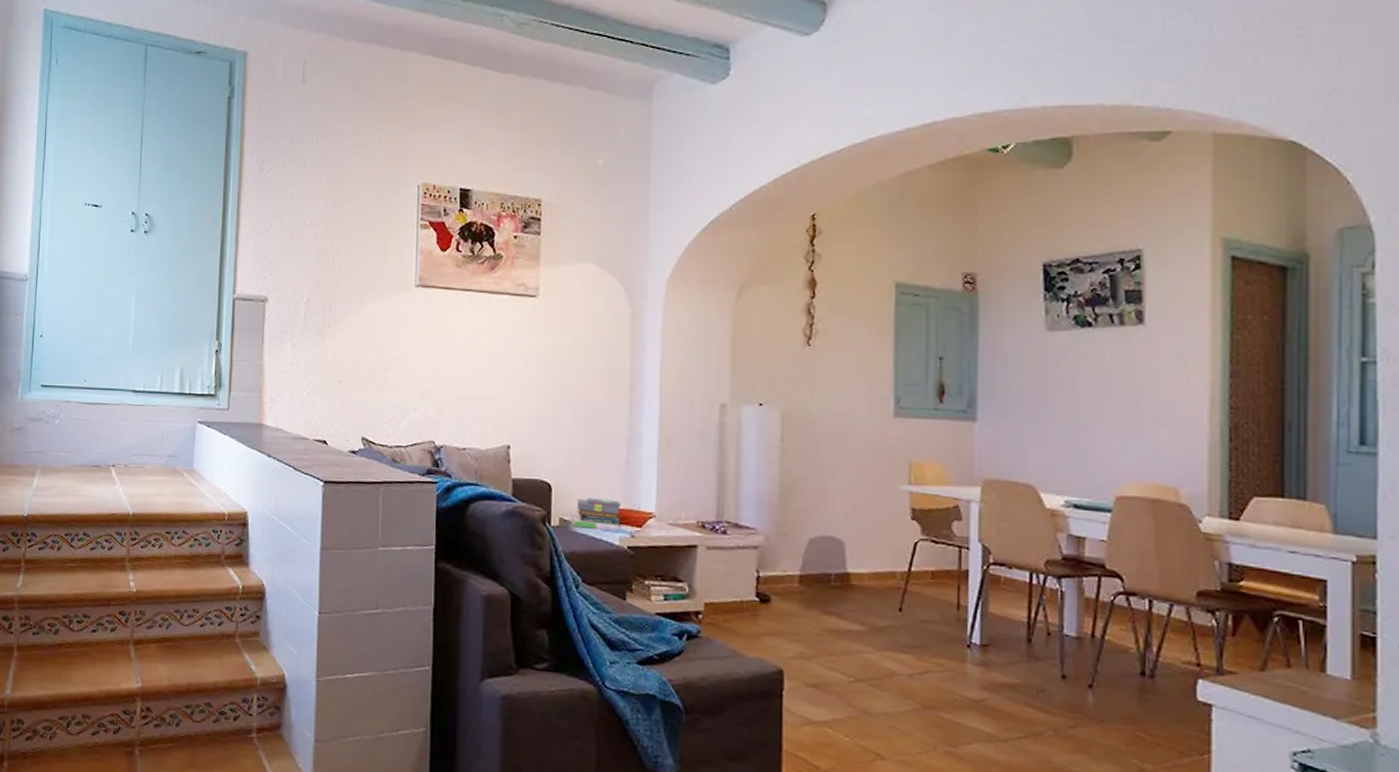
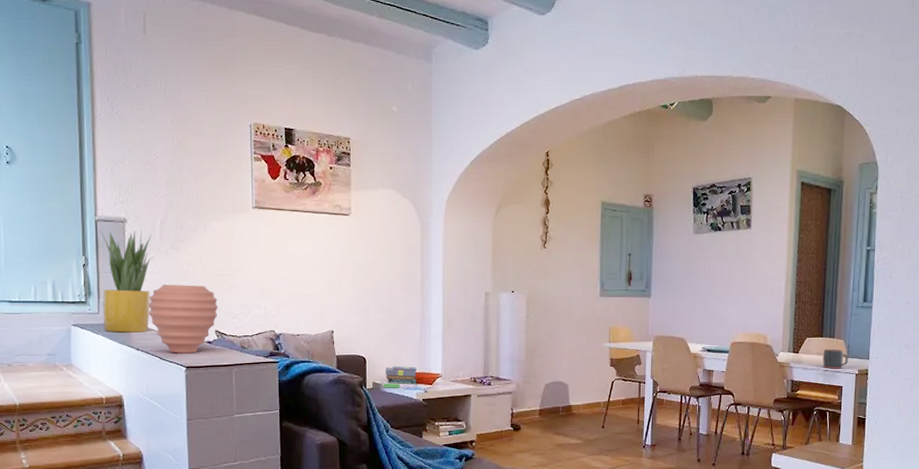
planter: none [232,310,296,436] -> present [100,230,152,333]
vase: none [284,378,367,465] -> present [148,285,218,354]
mug: none [1286,516,1335,551] -> present [822,349,848,369]

